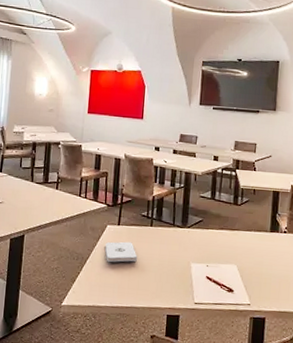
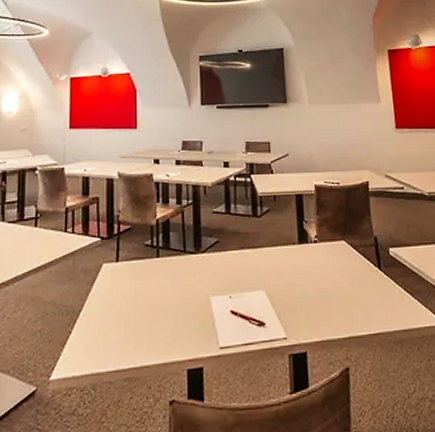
notepad: present [105,241,137,262] -> none [101,281,143,311]

